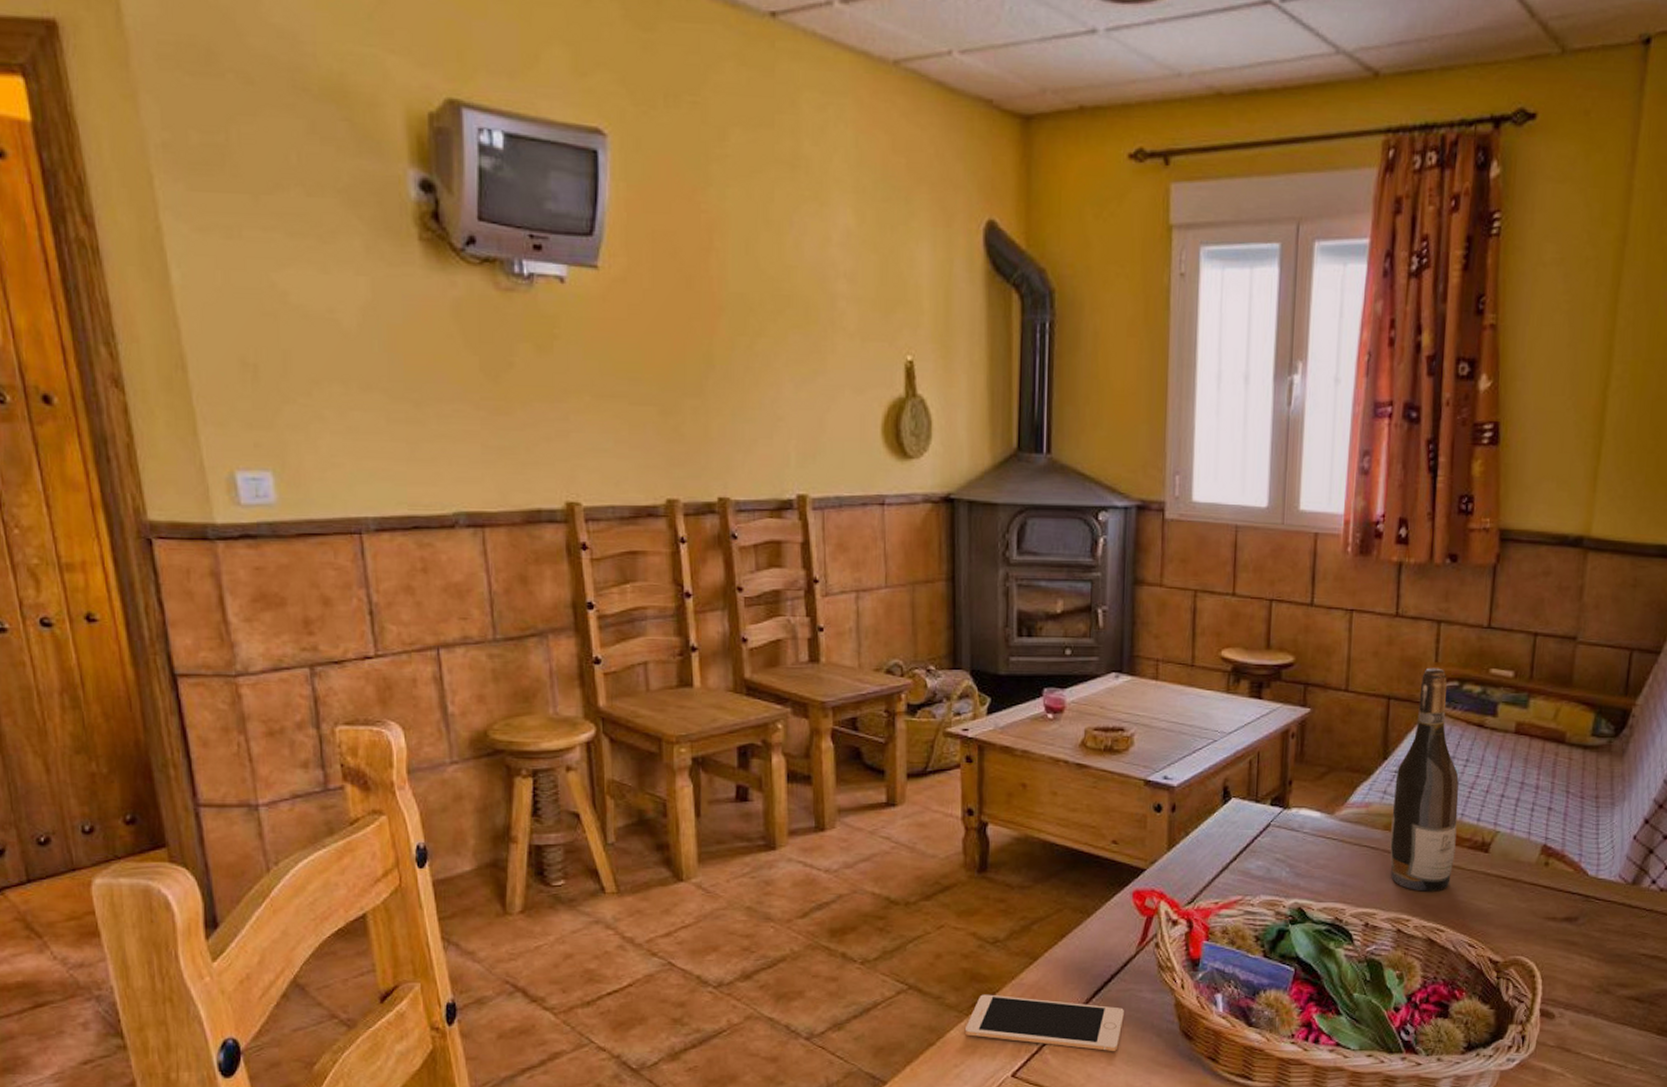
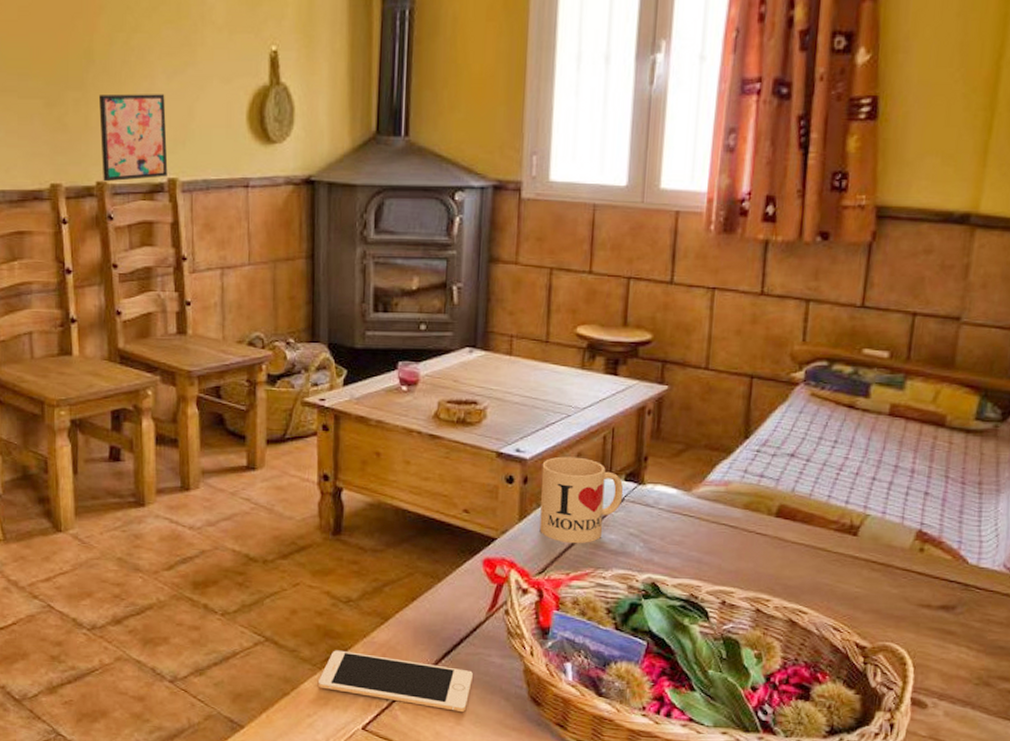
wall art: none [719,402,797,498] -> present [98,94,168,182]
mug: none [1188,782,1270,872] -> present [539,456,624,544]
wine bottle: present [1390,667,1459,892] -> none [749,347,826,573]

